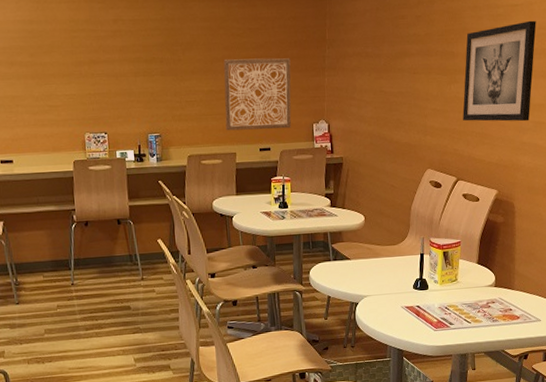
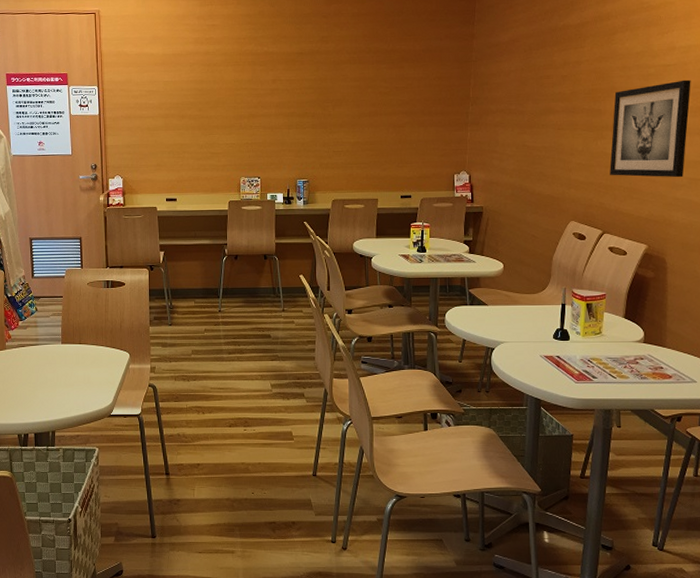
wall art: present [223,57,292,131] -> none [369,113,435,179]

